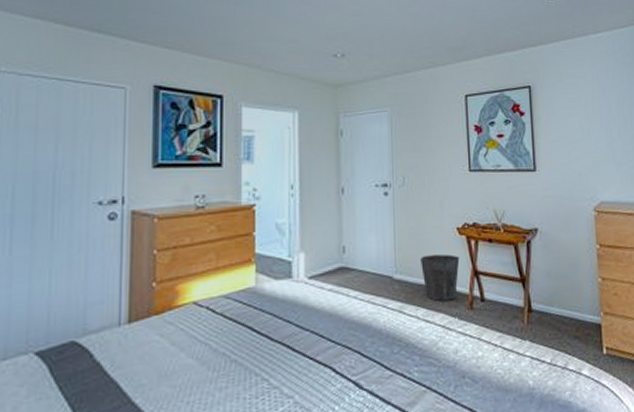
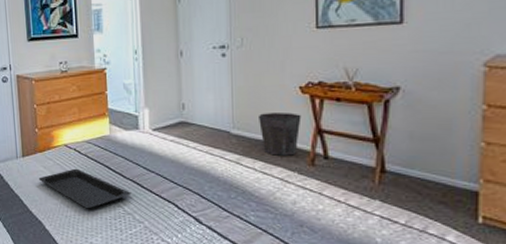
serving tray: none [150,333,279,388] -> present [38,168,131,209]

